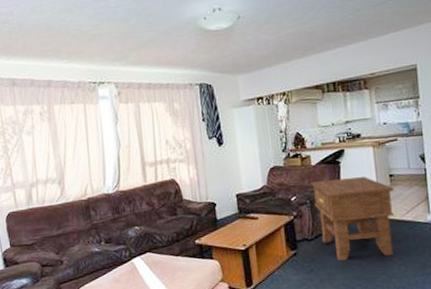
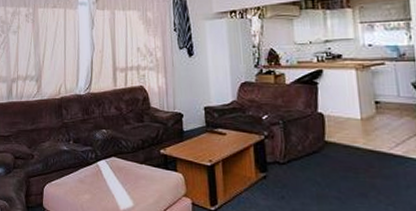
side table: present [310,177,394,261] -> none [284,101,380,192]

